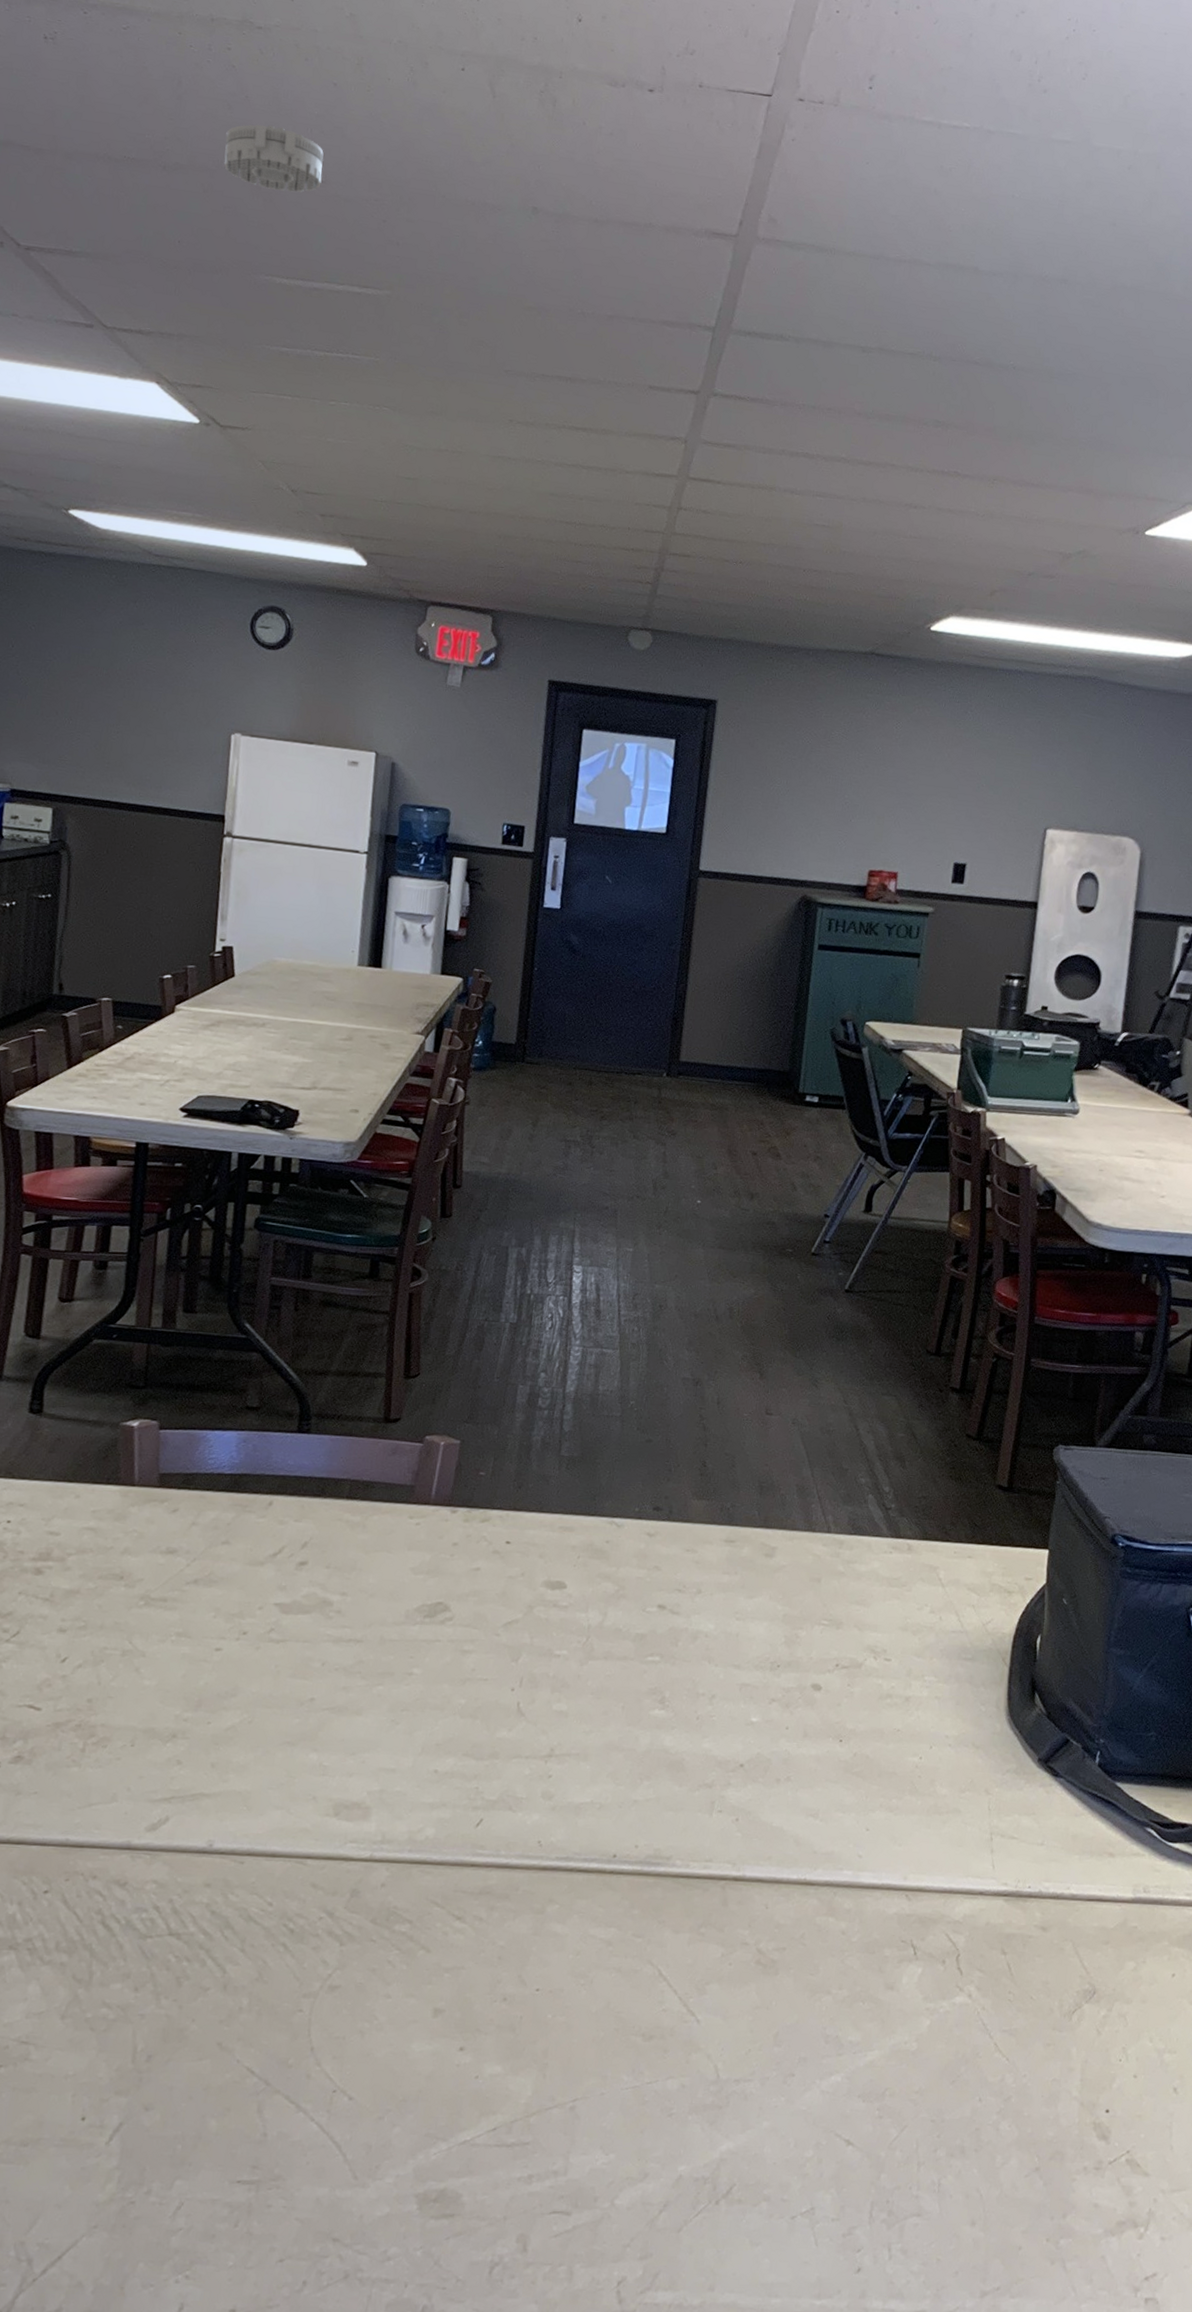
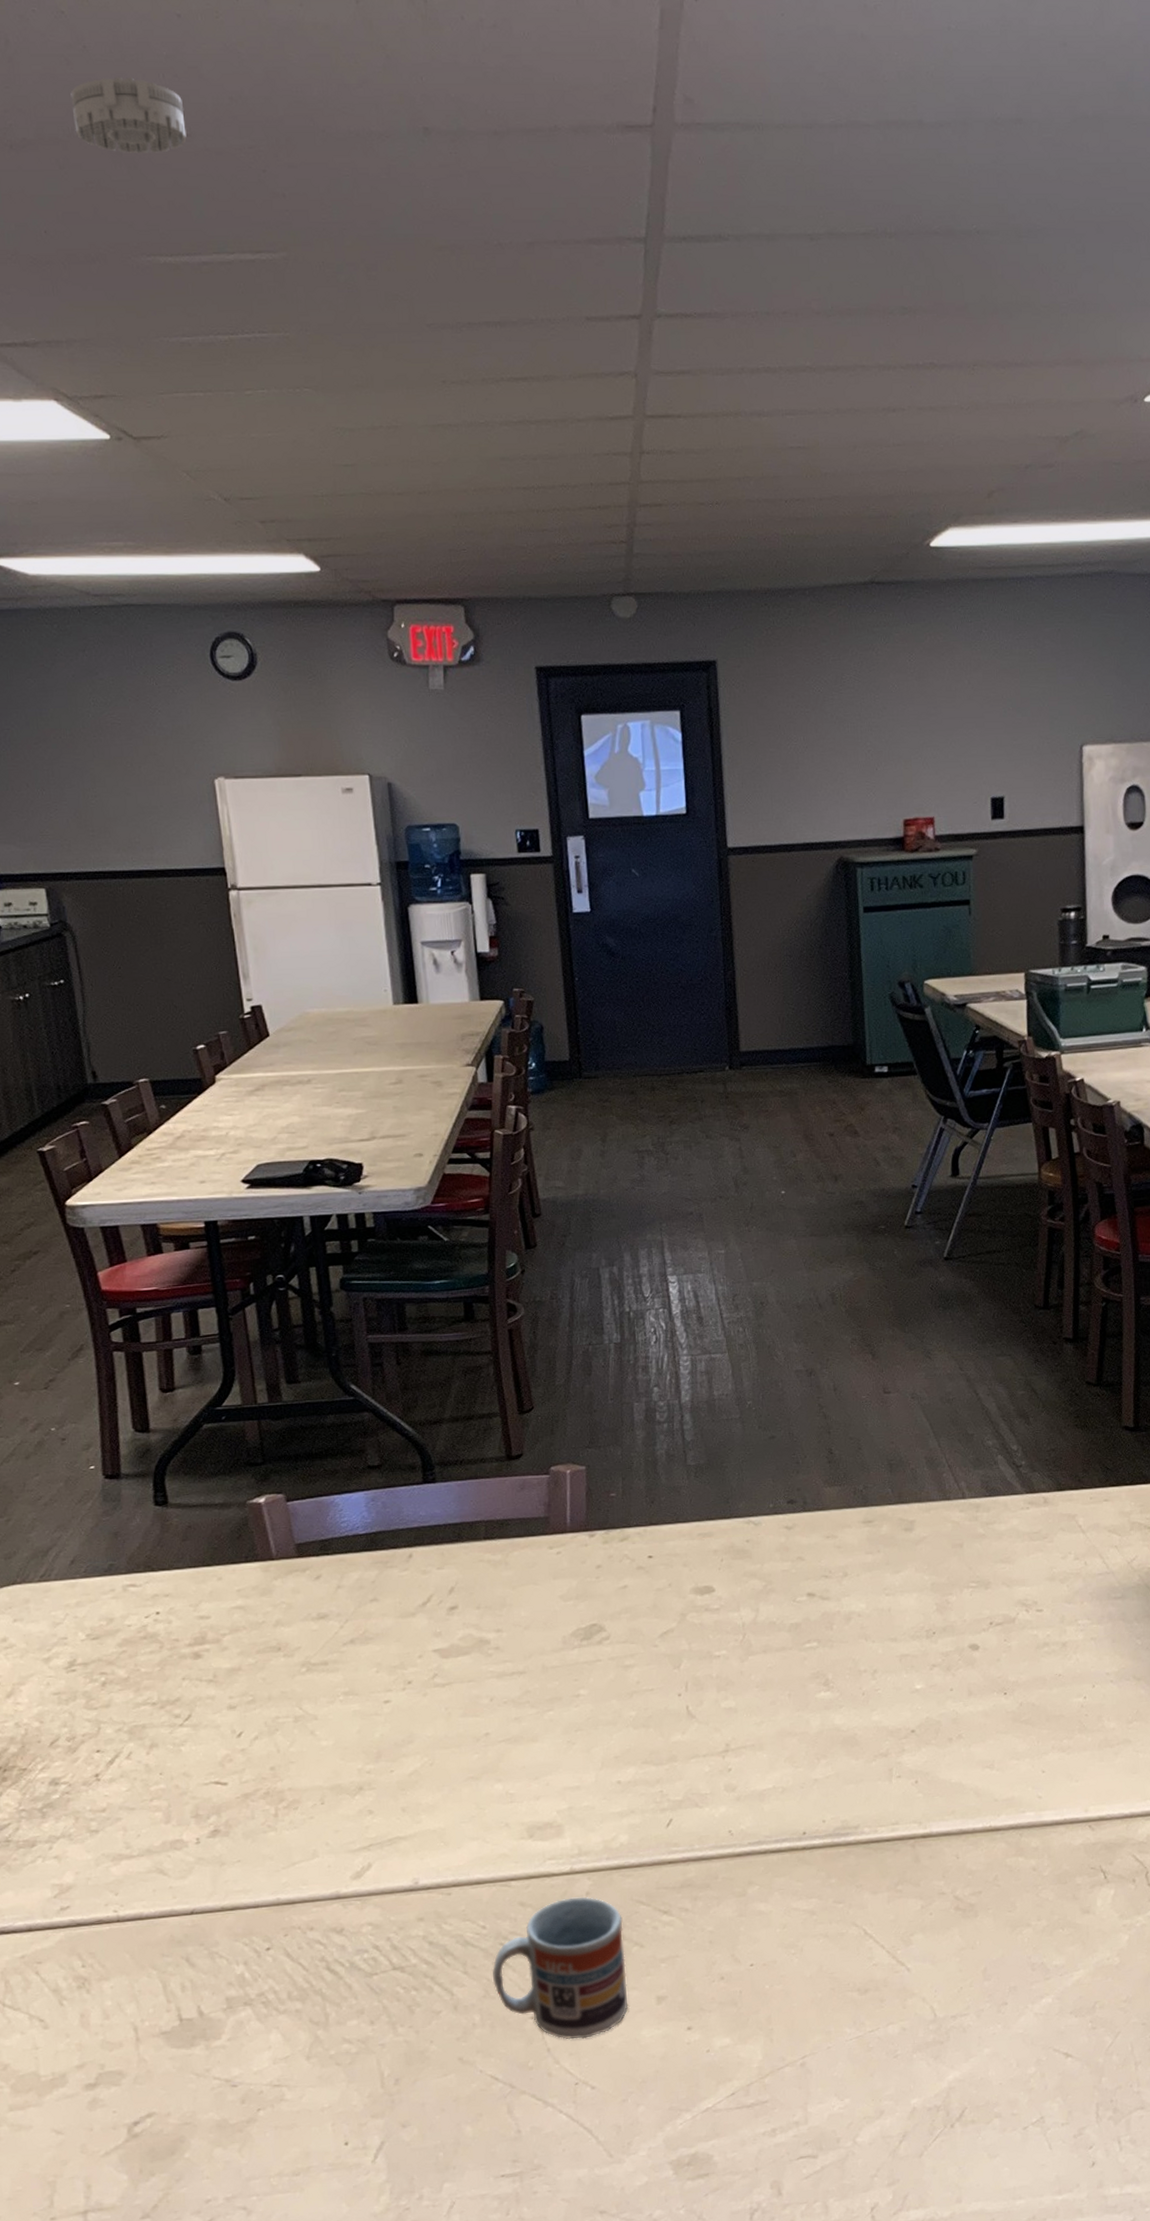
cup: none [269,1886,414,2043] -> present [492,1896,629,2040]

